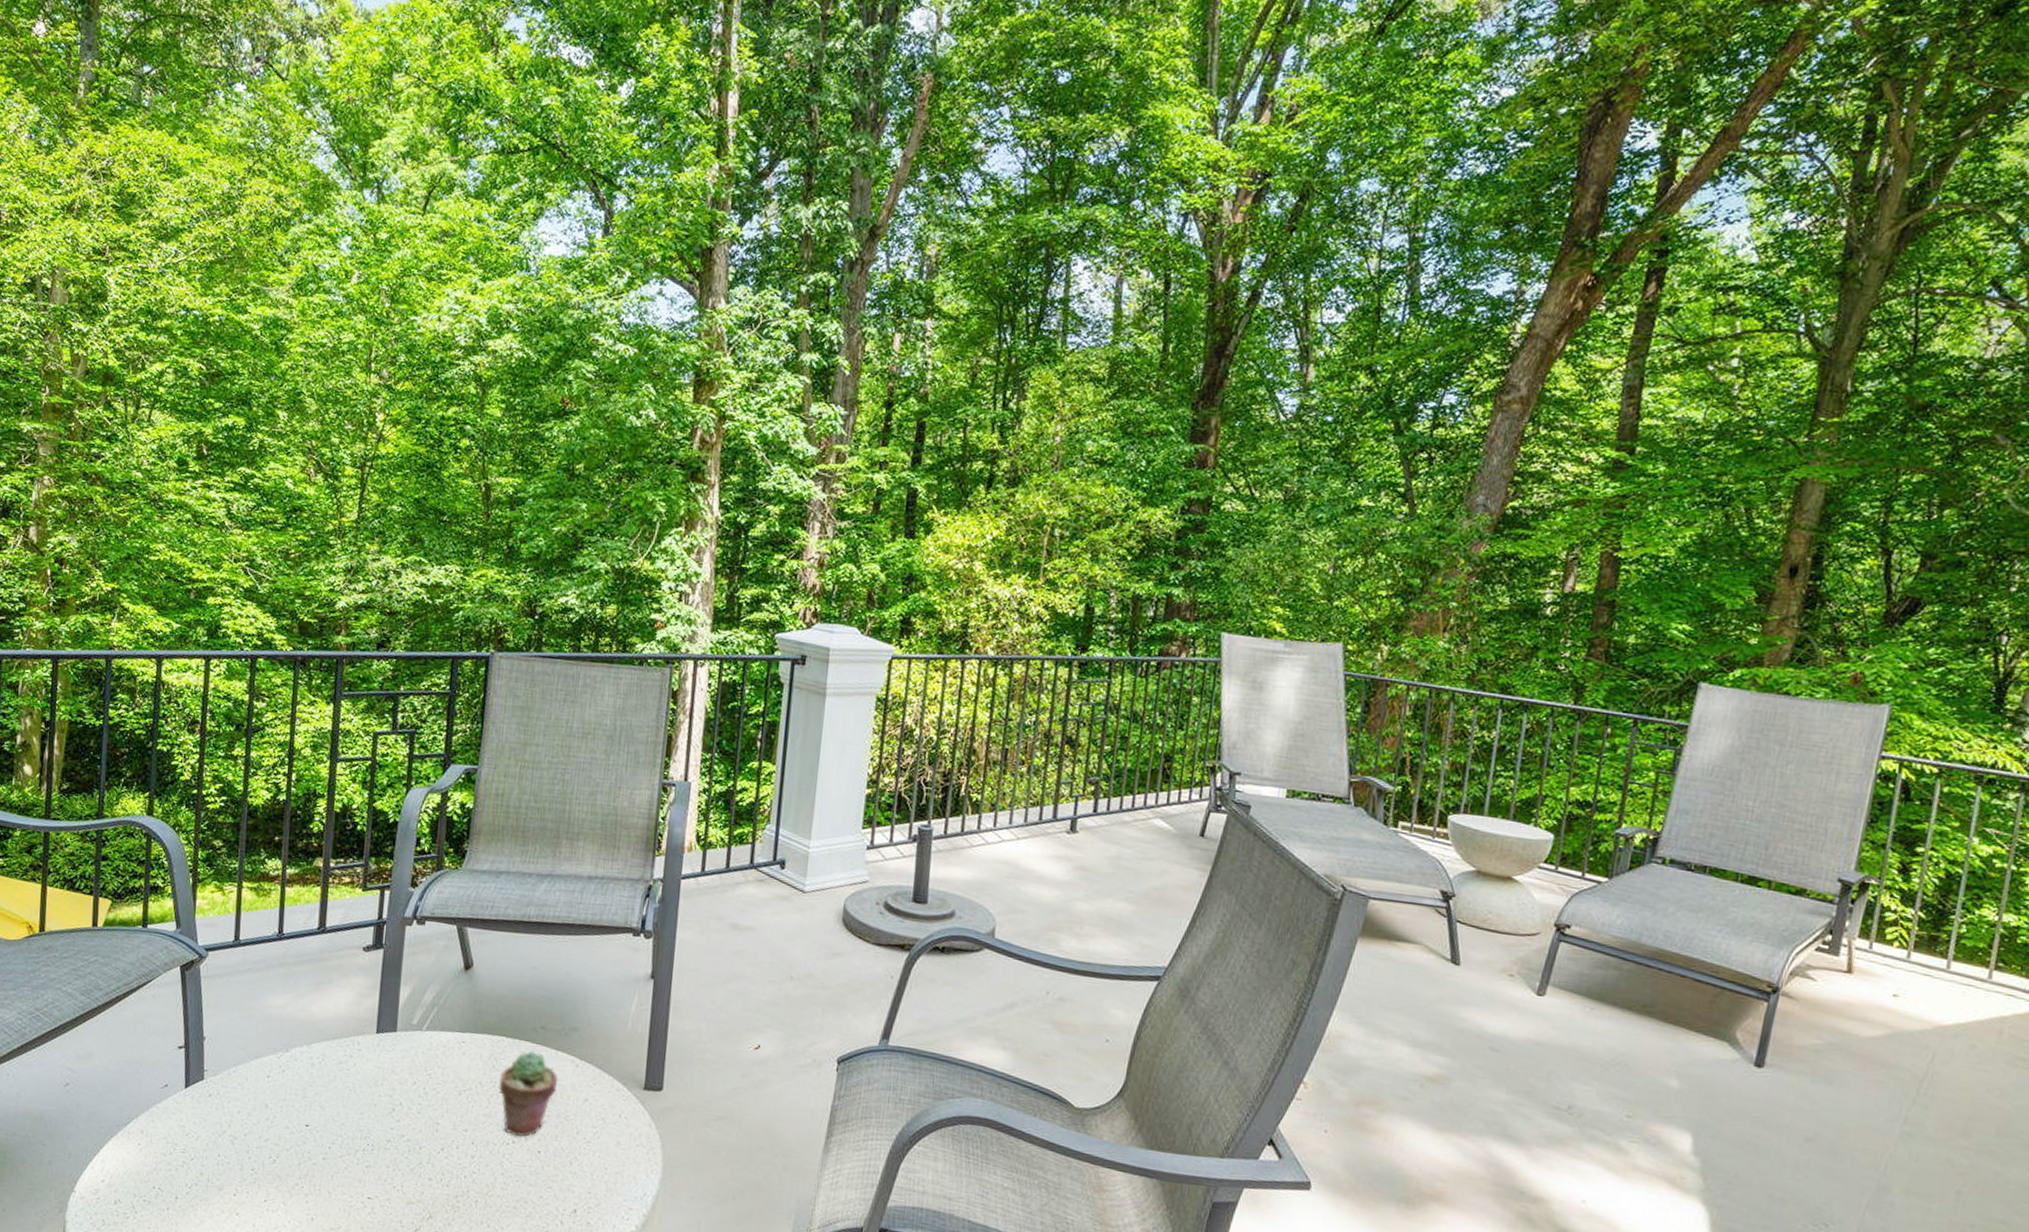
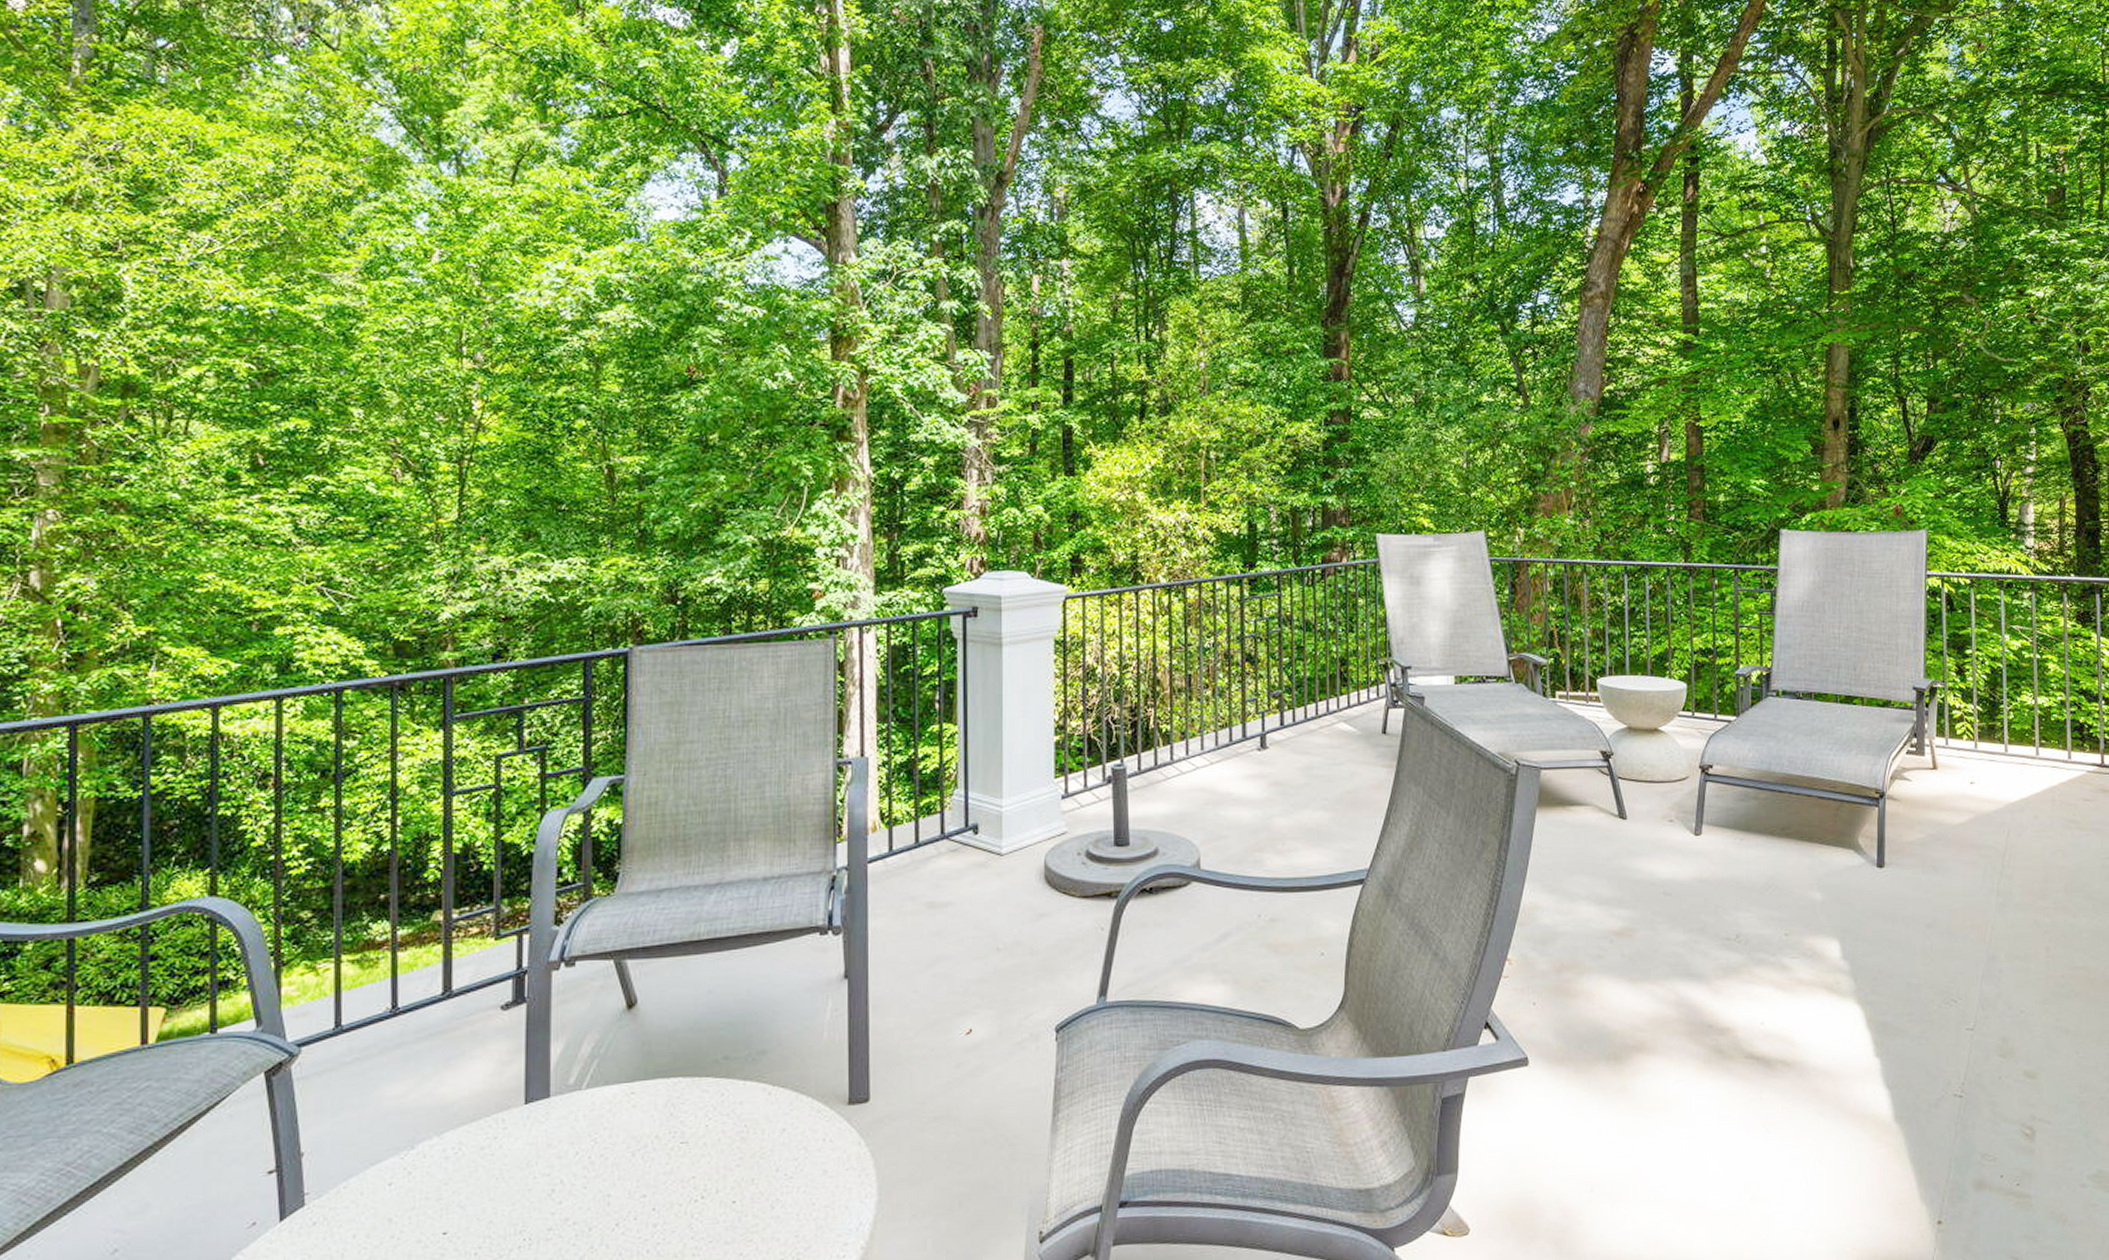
potted succulent: present [498,1050,559,1137] -> none [680,1086,749,1191]

